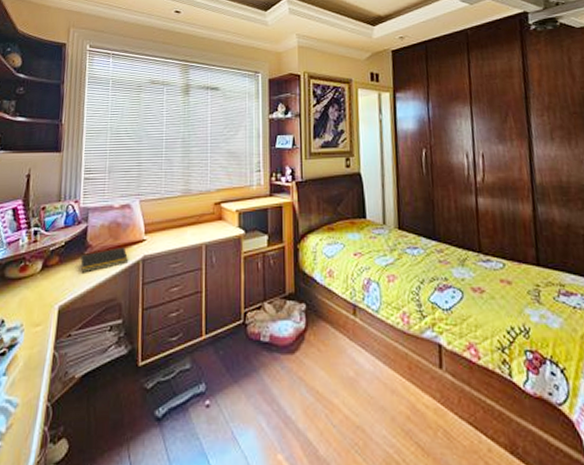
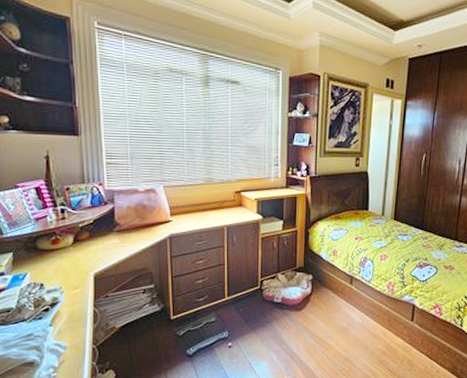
notepad: present [80,247,129,273] -> none [110,226,157,247]

